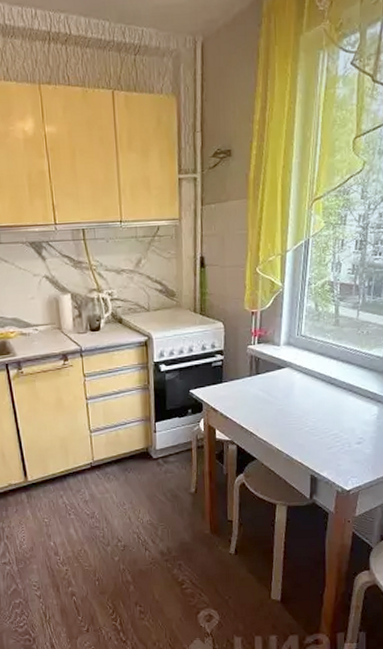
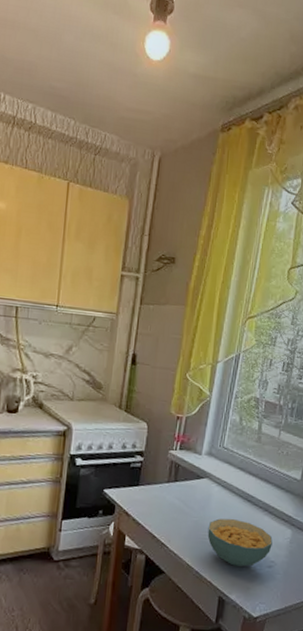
cereal bowl: none [294,403,359,446] -> present [207,518,273,567]

